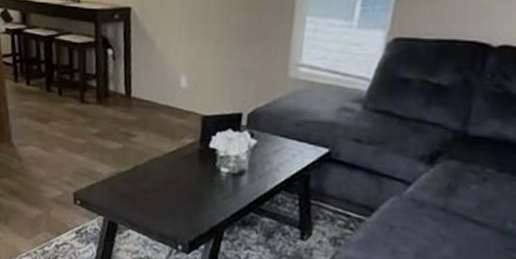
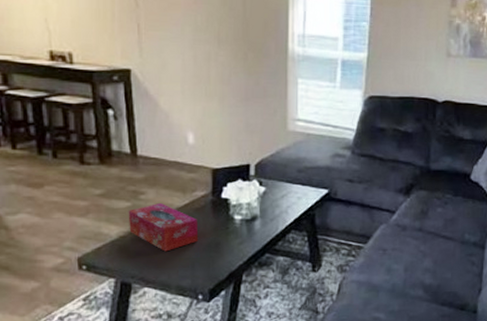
tissue box: none [119,146,184,197] -> present [128,202,199,252]

